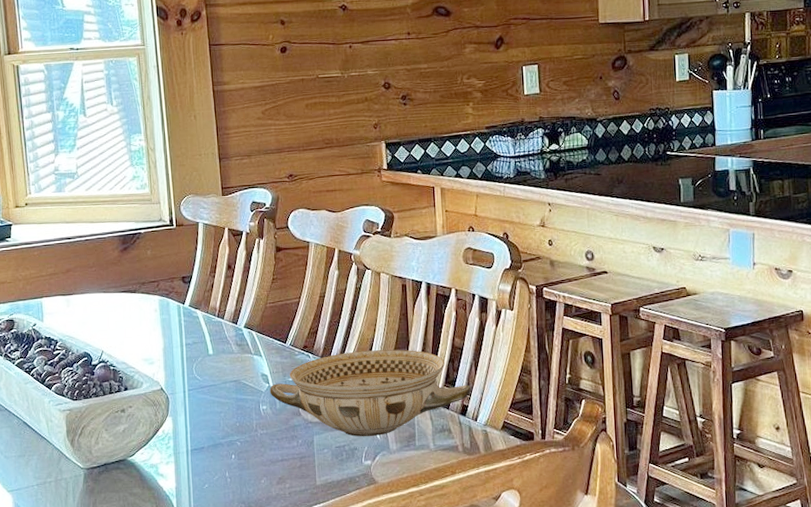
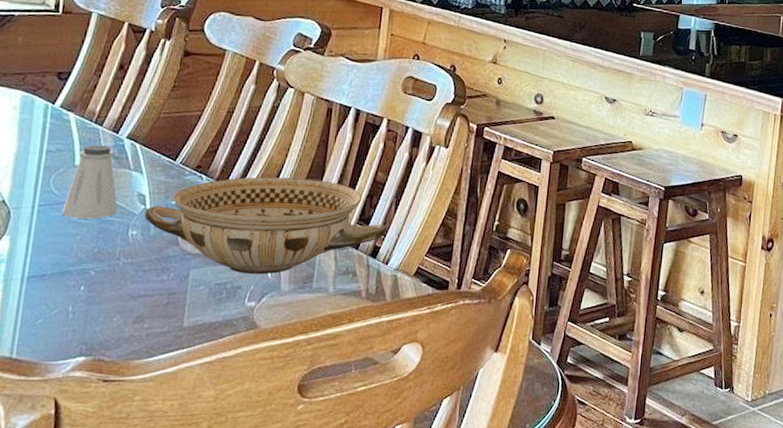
saltshaker: none [206,335,249,399] -> present [61,145,118,219]

